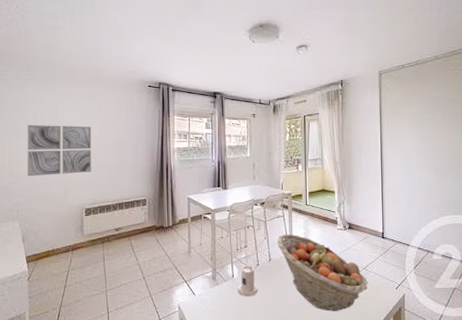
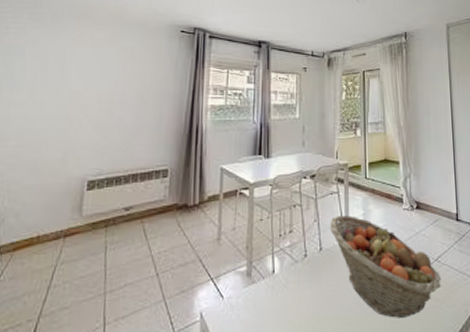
wall art: present [27,124,92,177] -> none [16,72,107,139]
candle: present [237,265,258,296] -> none [279,256,305,299]

